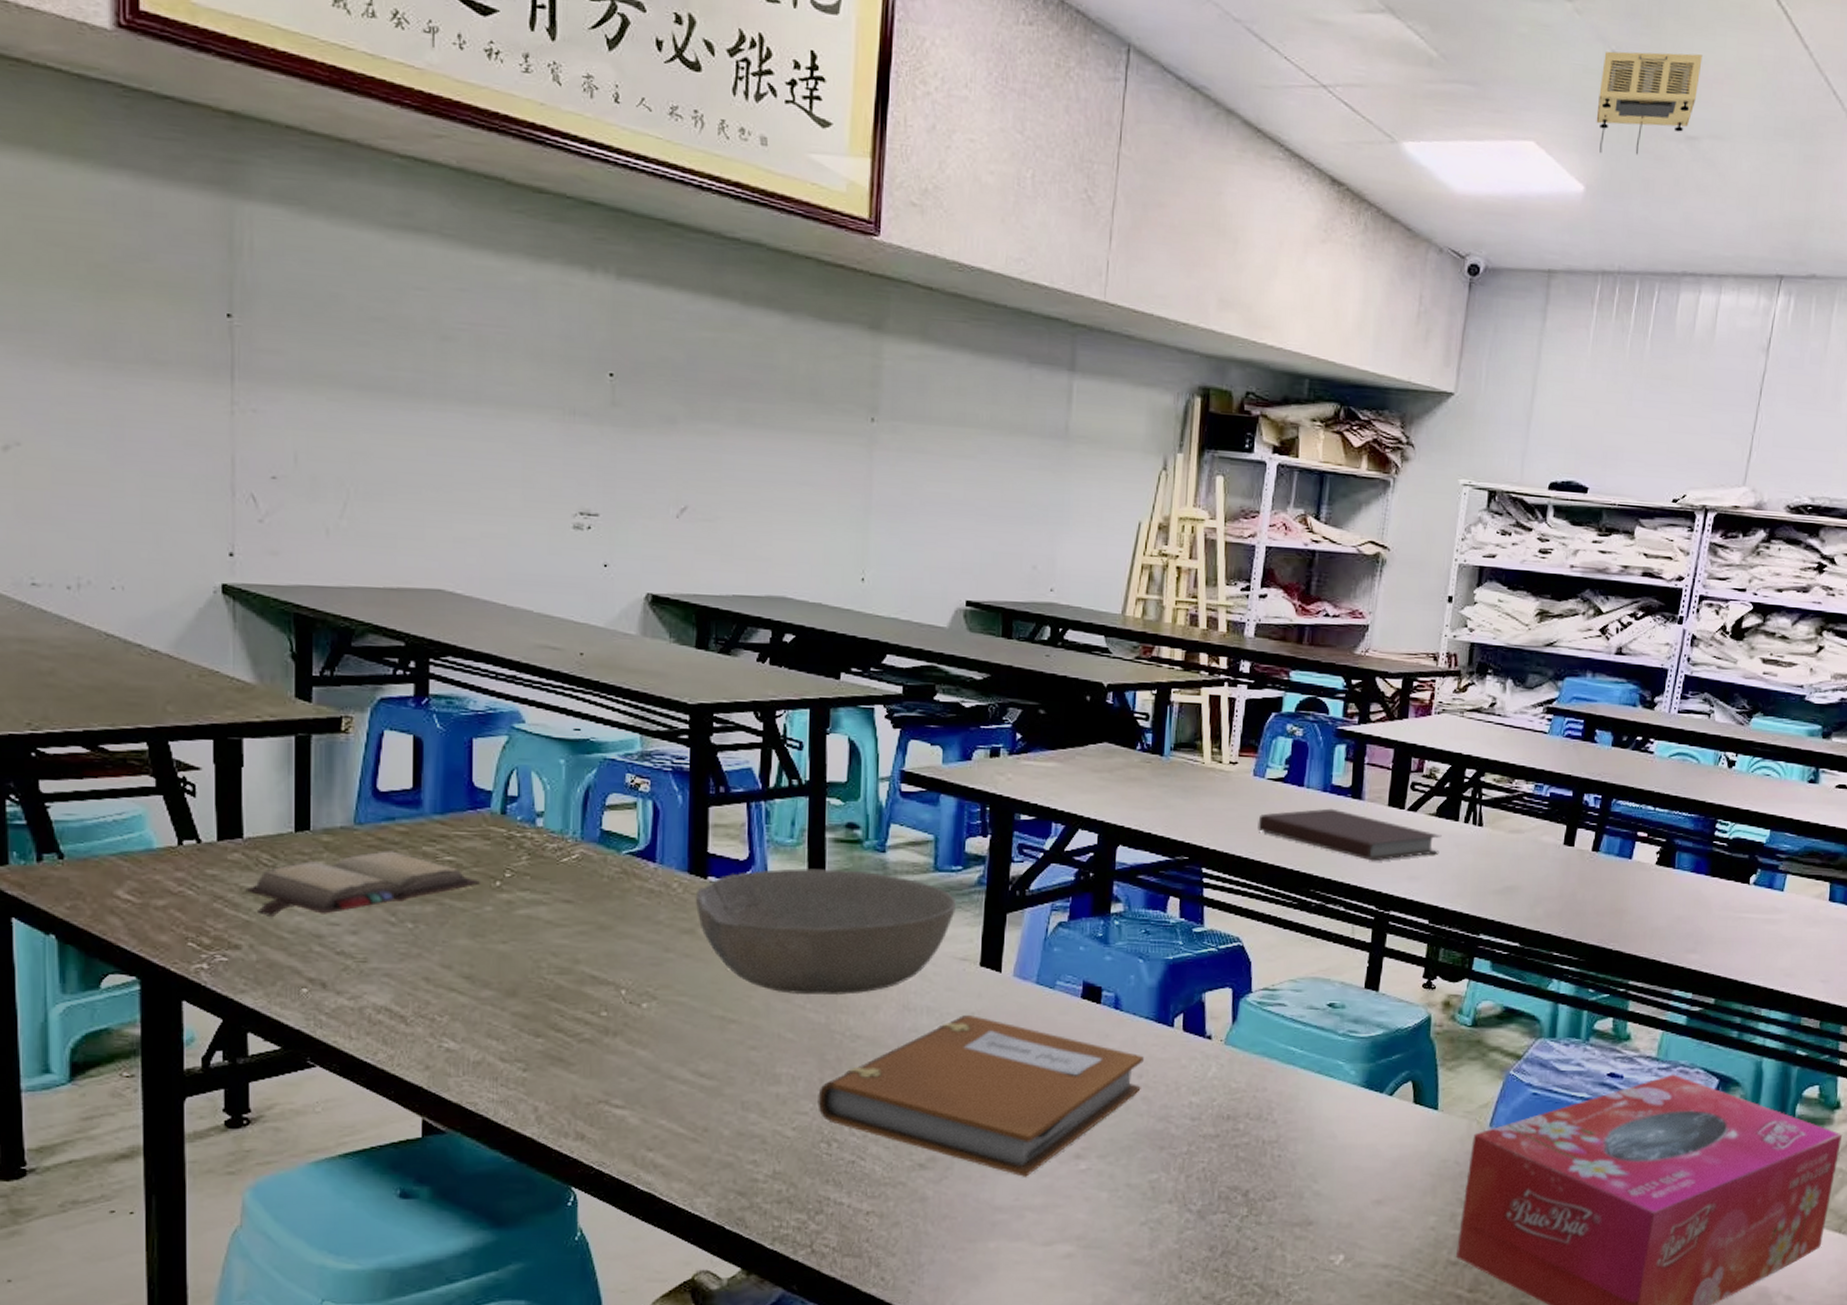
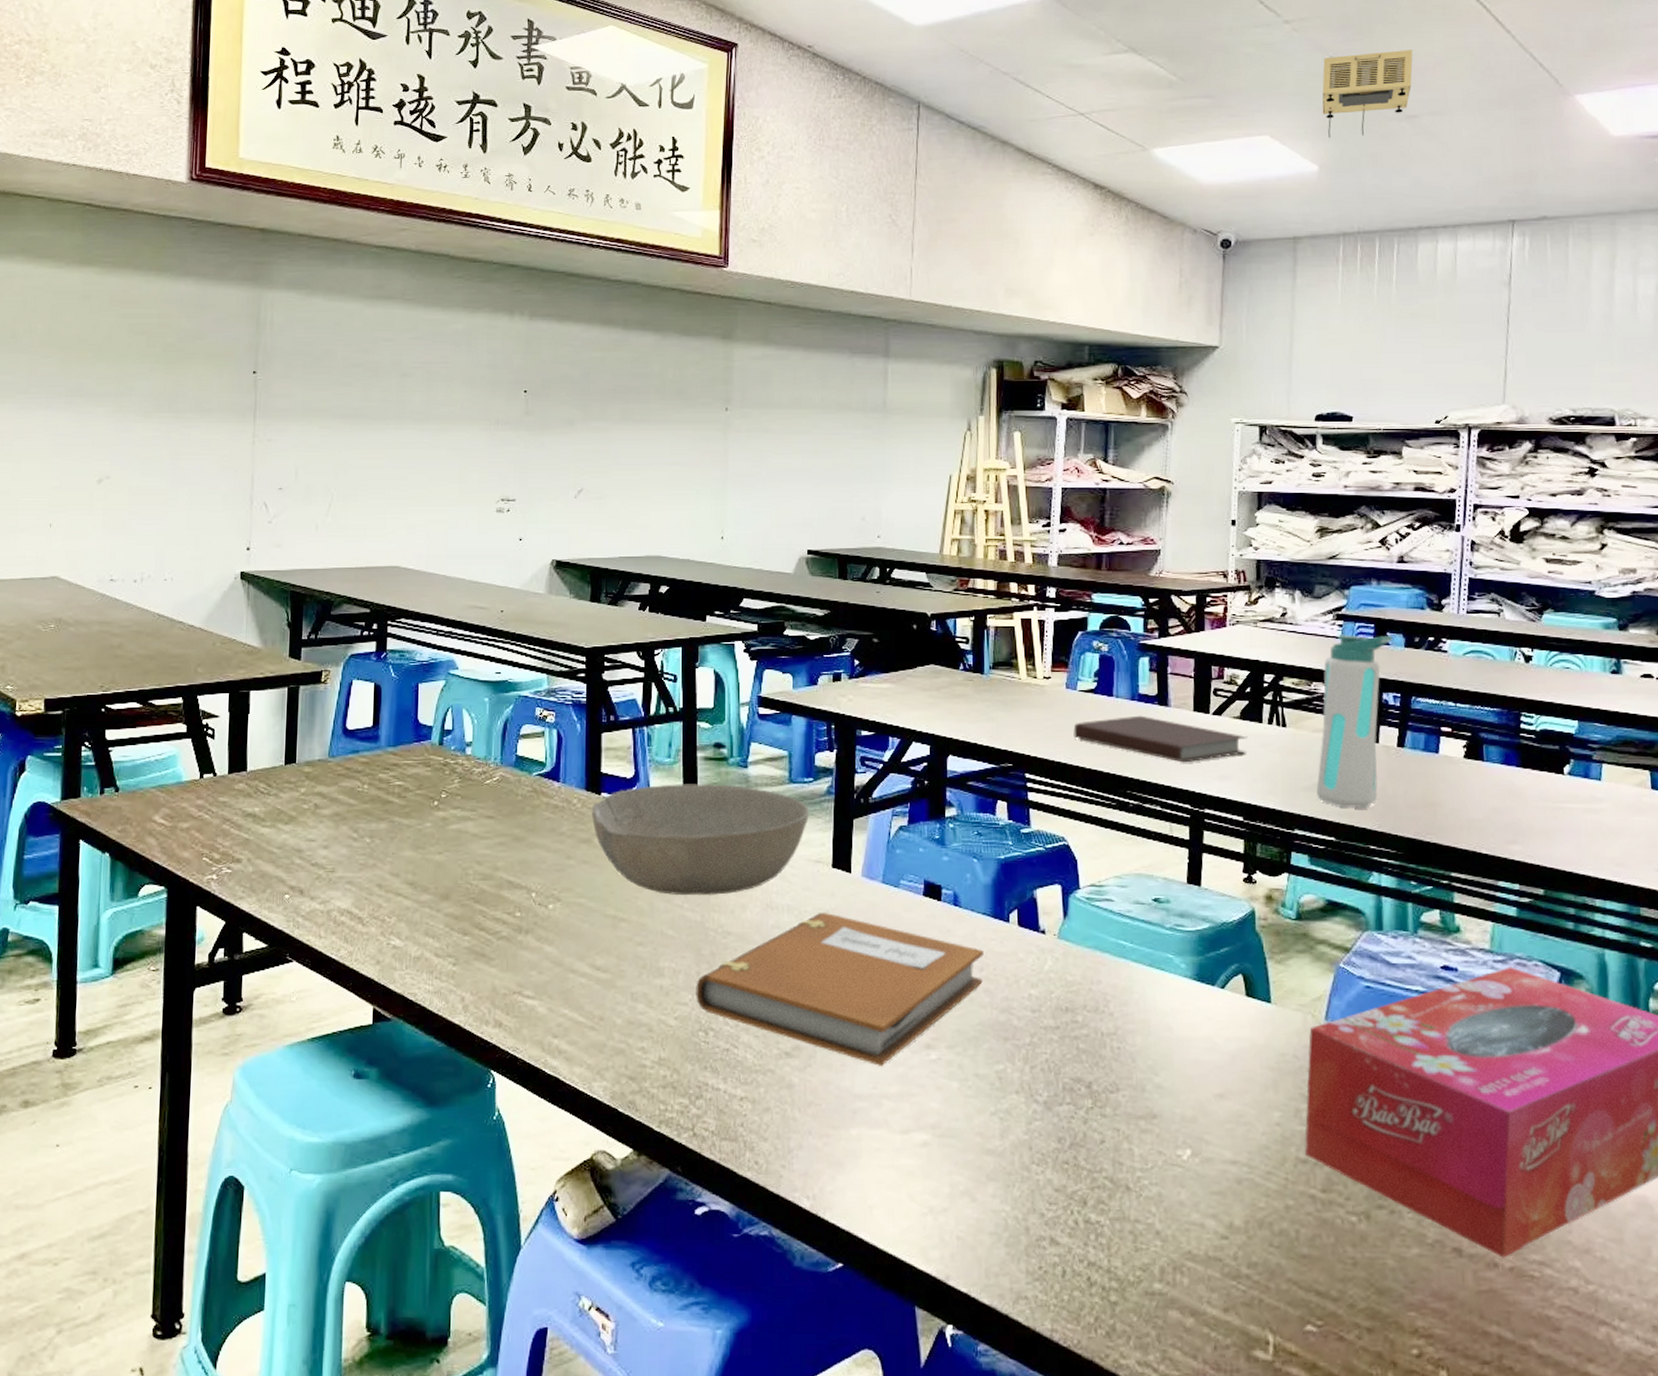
hardback book: present [245,850,480,918] -> none [247,778,422,836]
water bottle: none [1506,730,1601,914] -> present [1316,635,1393,809]

